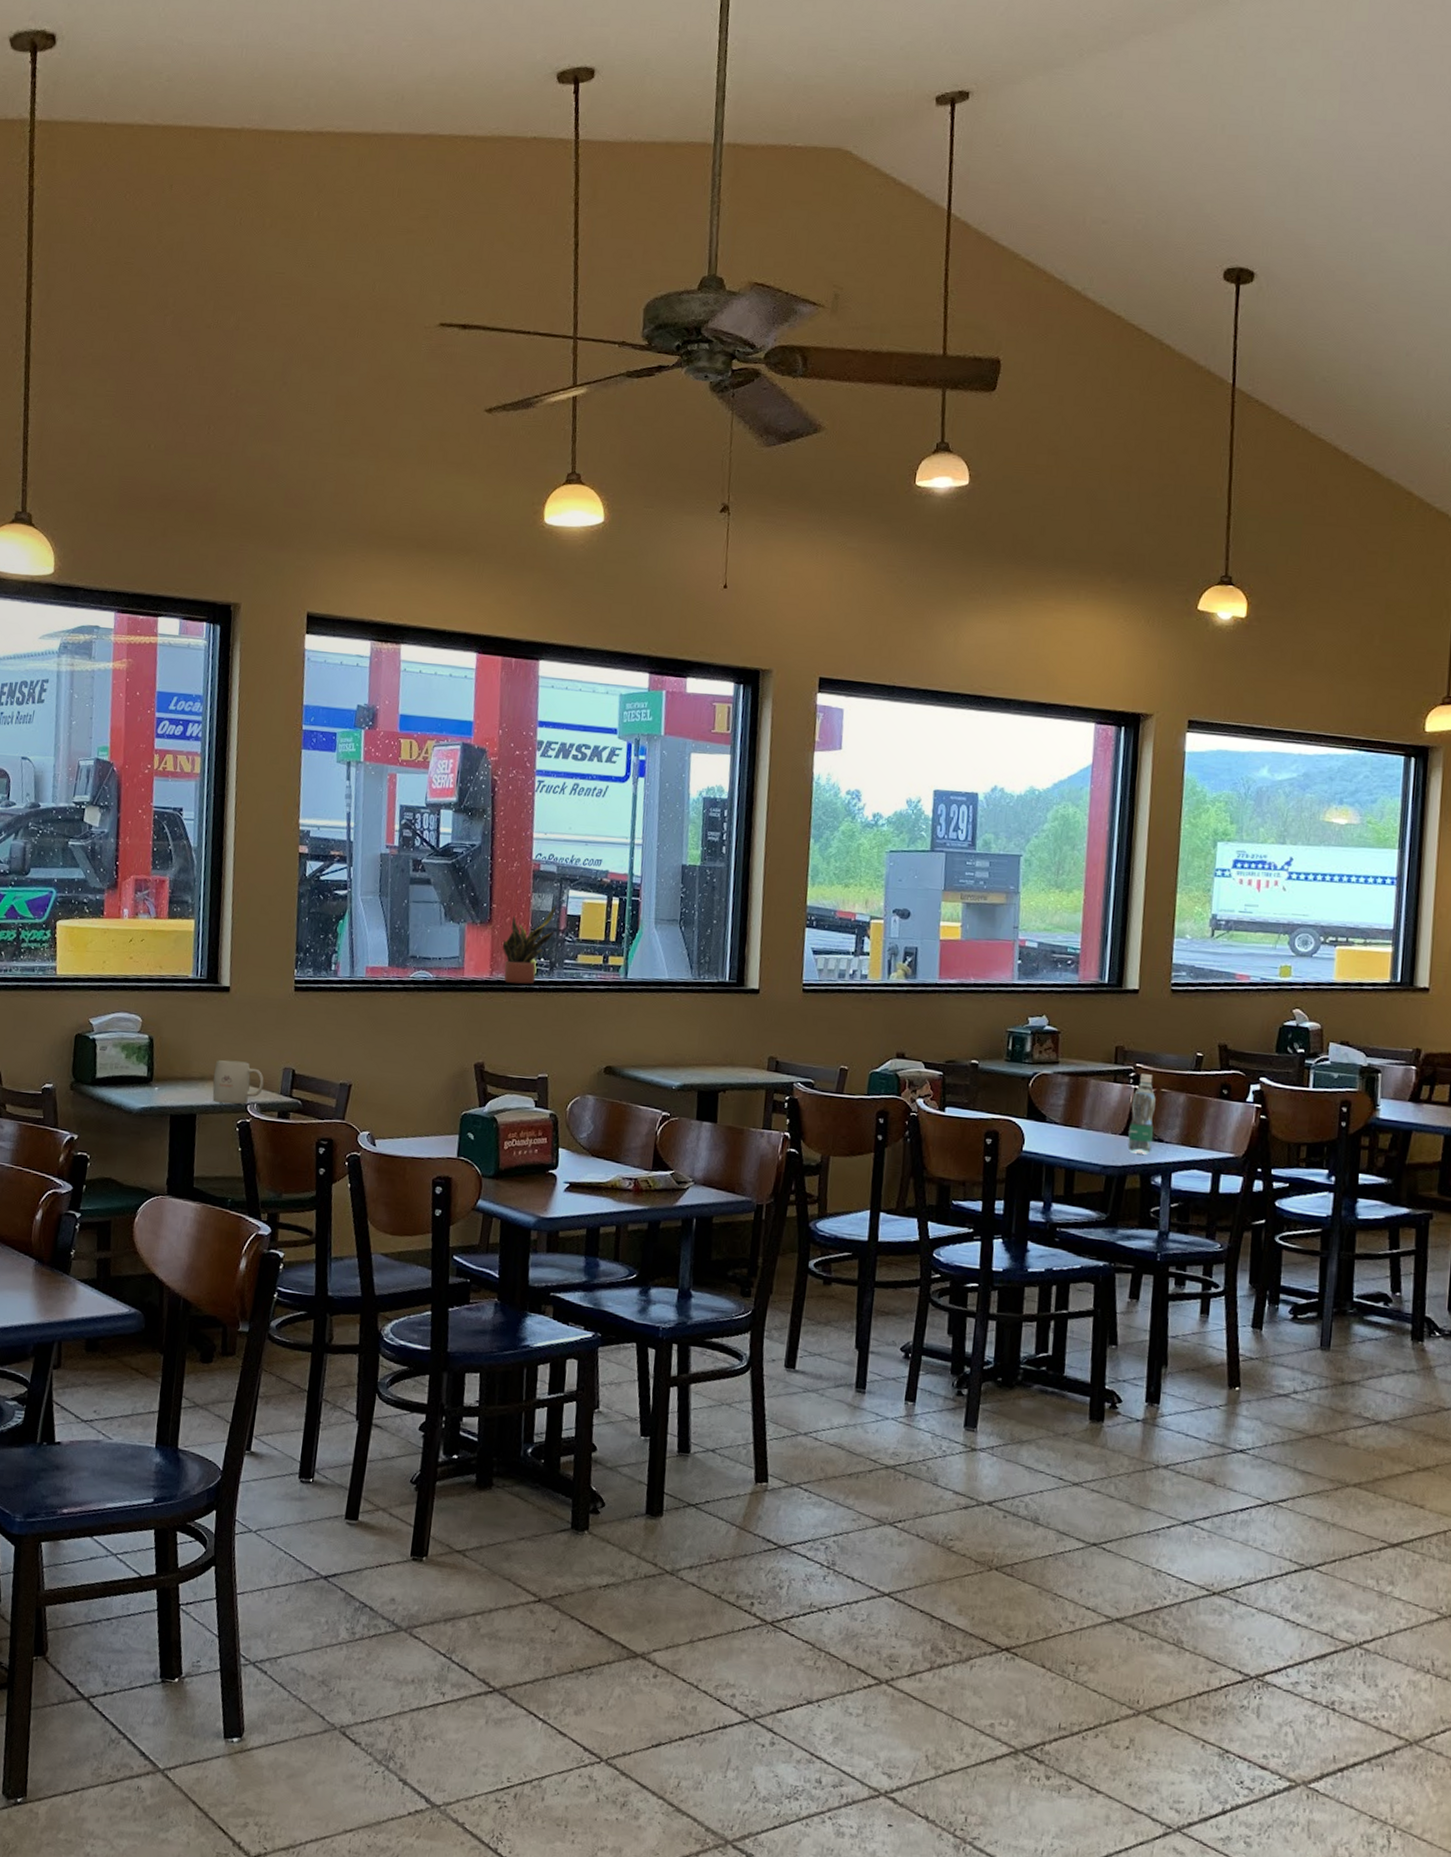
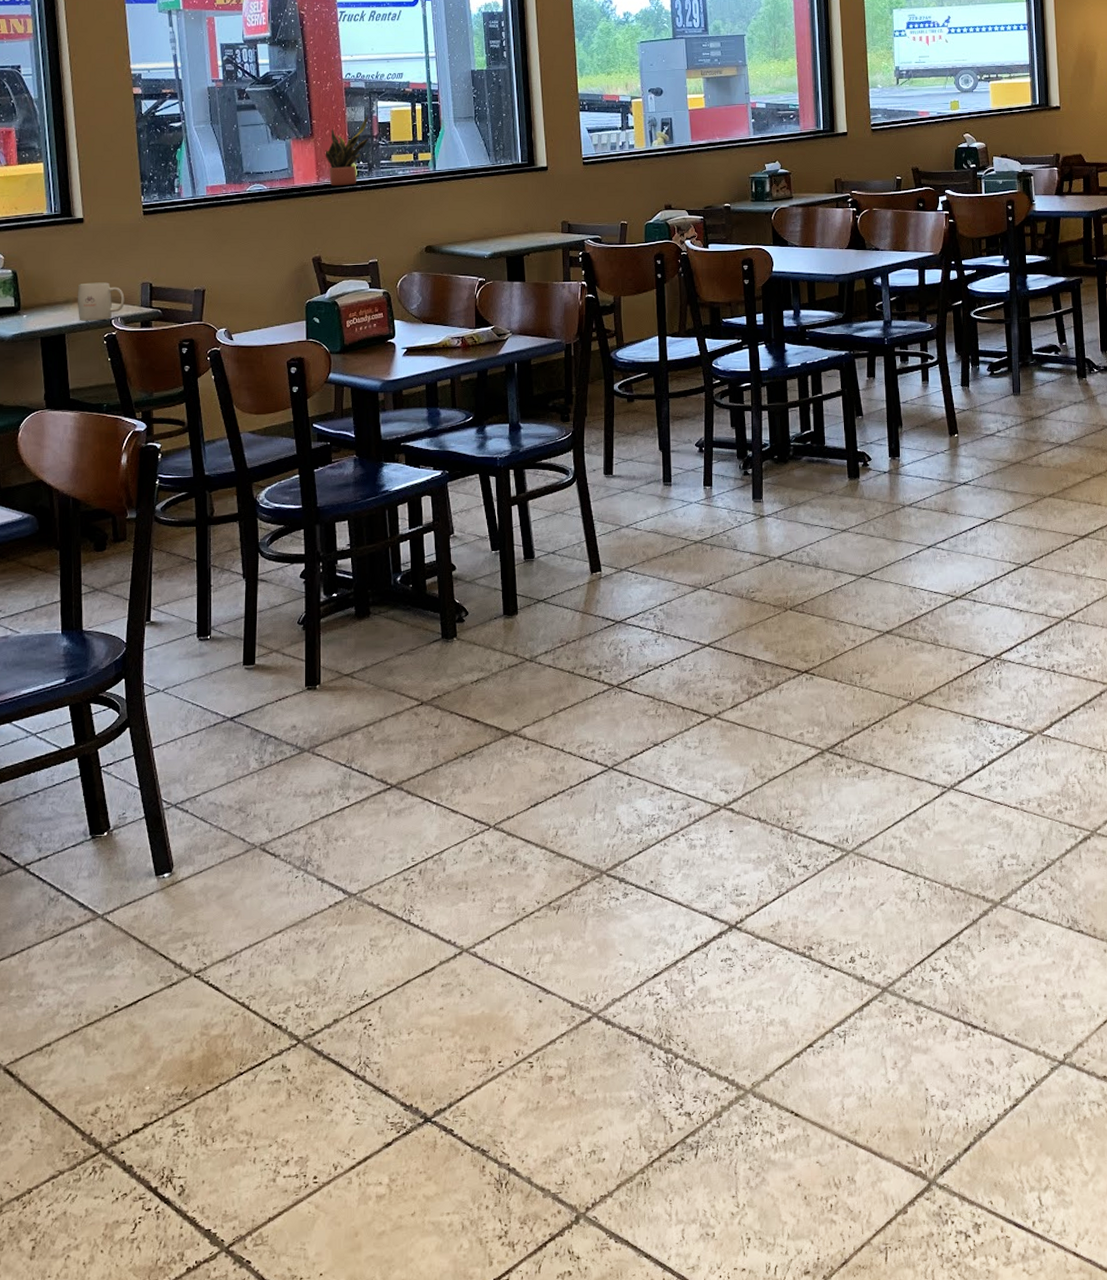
bottle: present [1127,1074,1157,1155] -> none [852,198,872,262]

